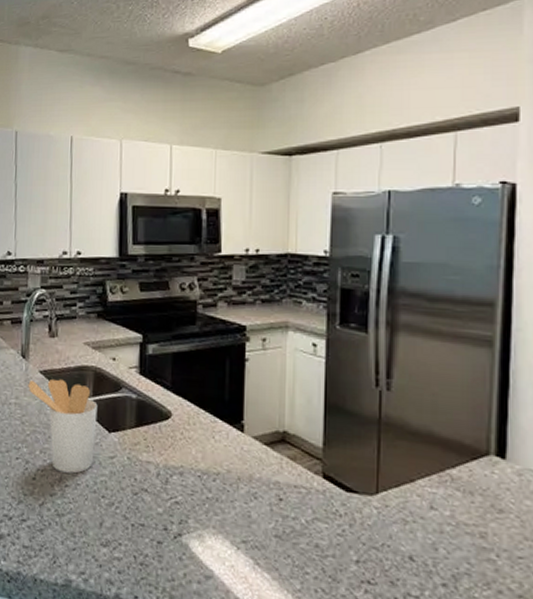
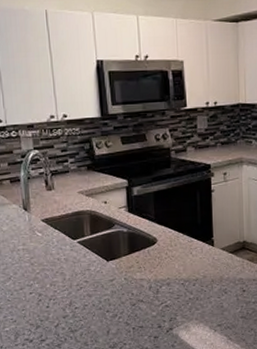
utensil holder: present [28,378,98,474] -> none [32,224,97,298]

